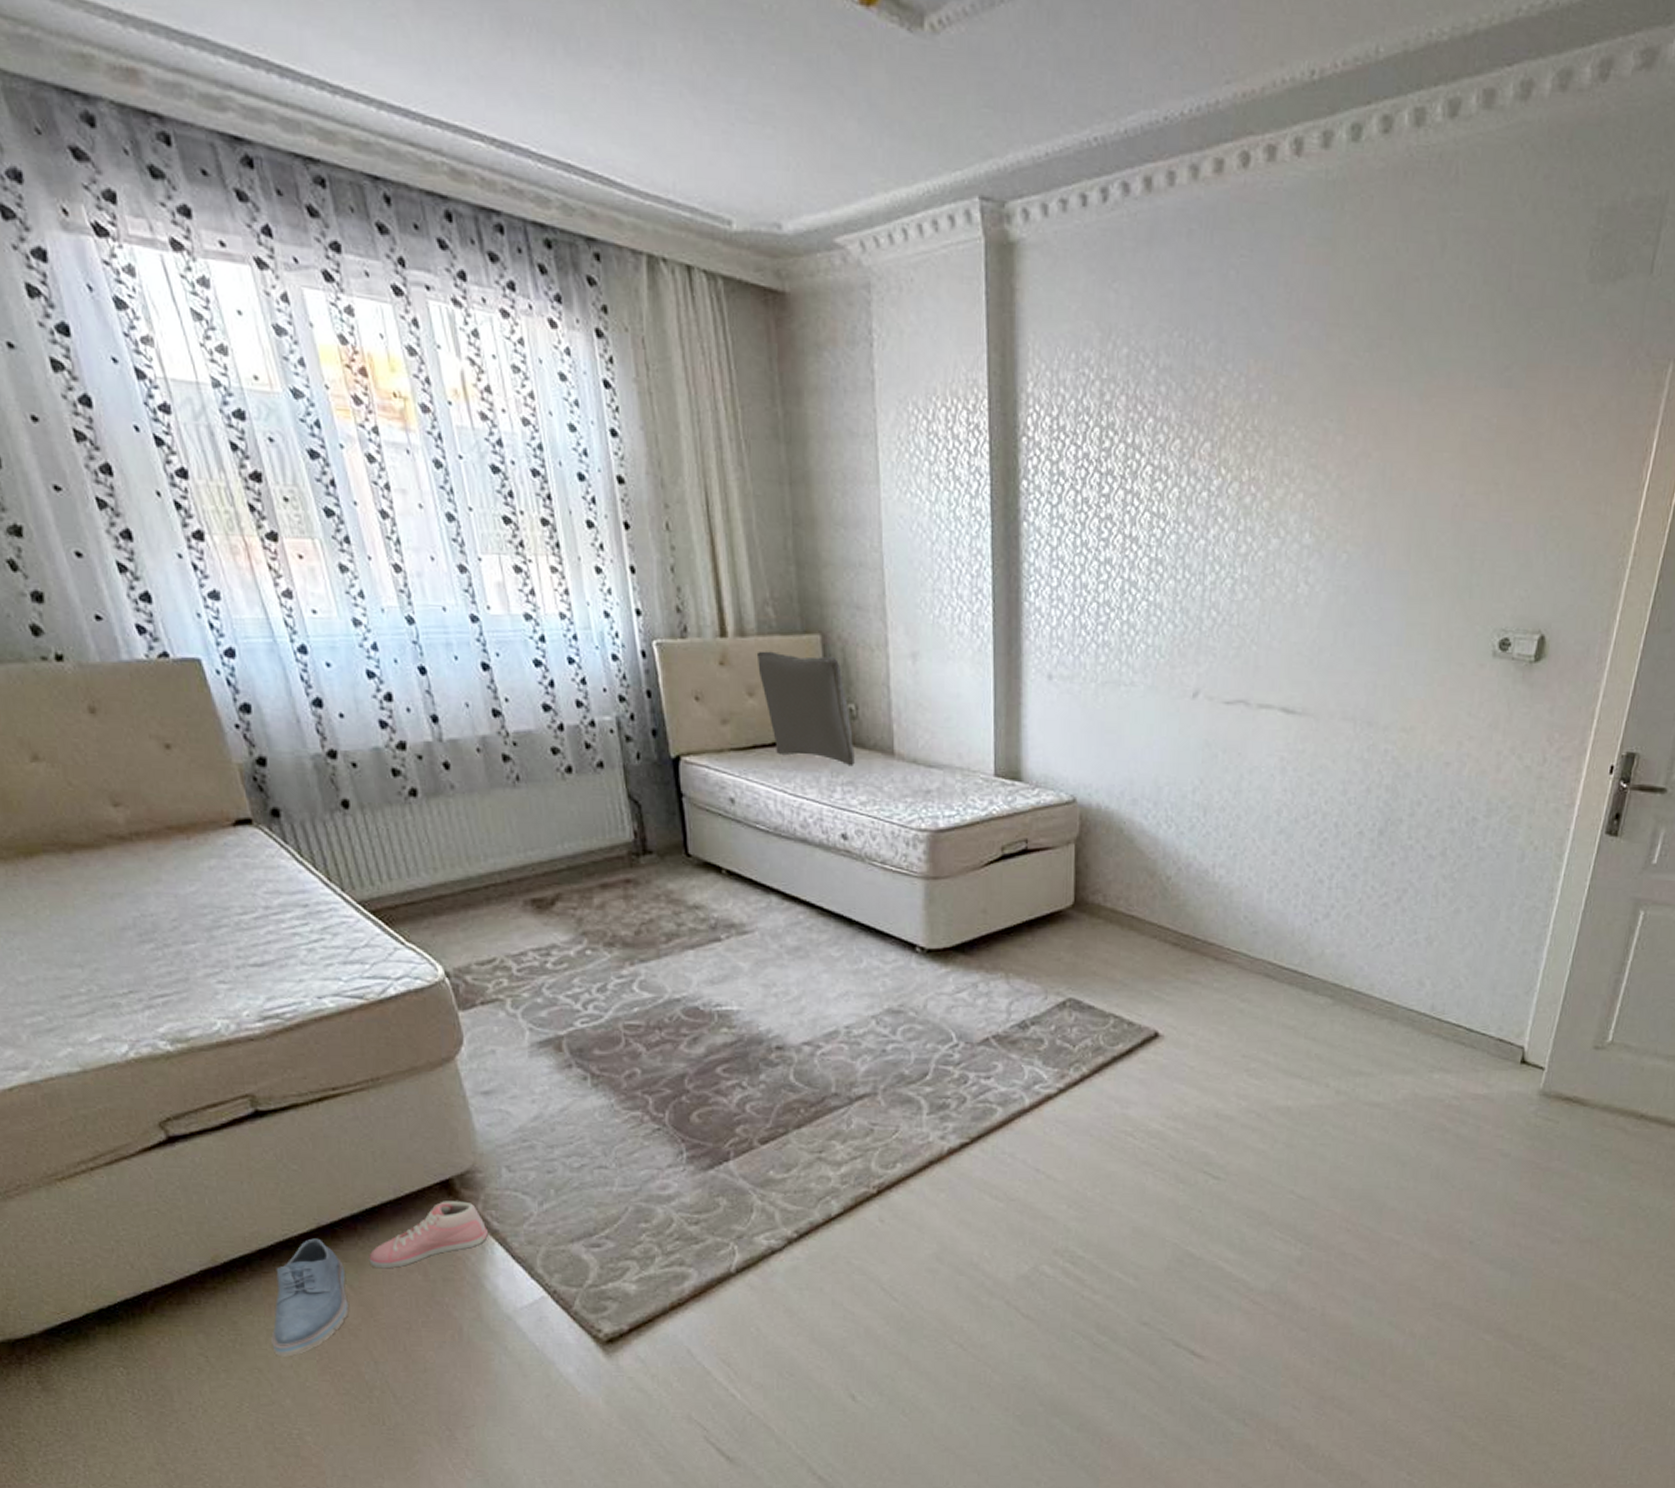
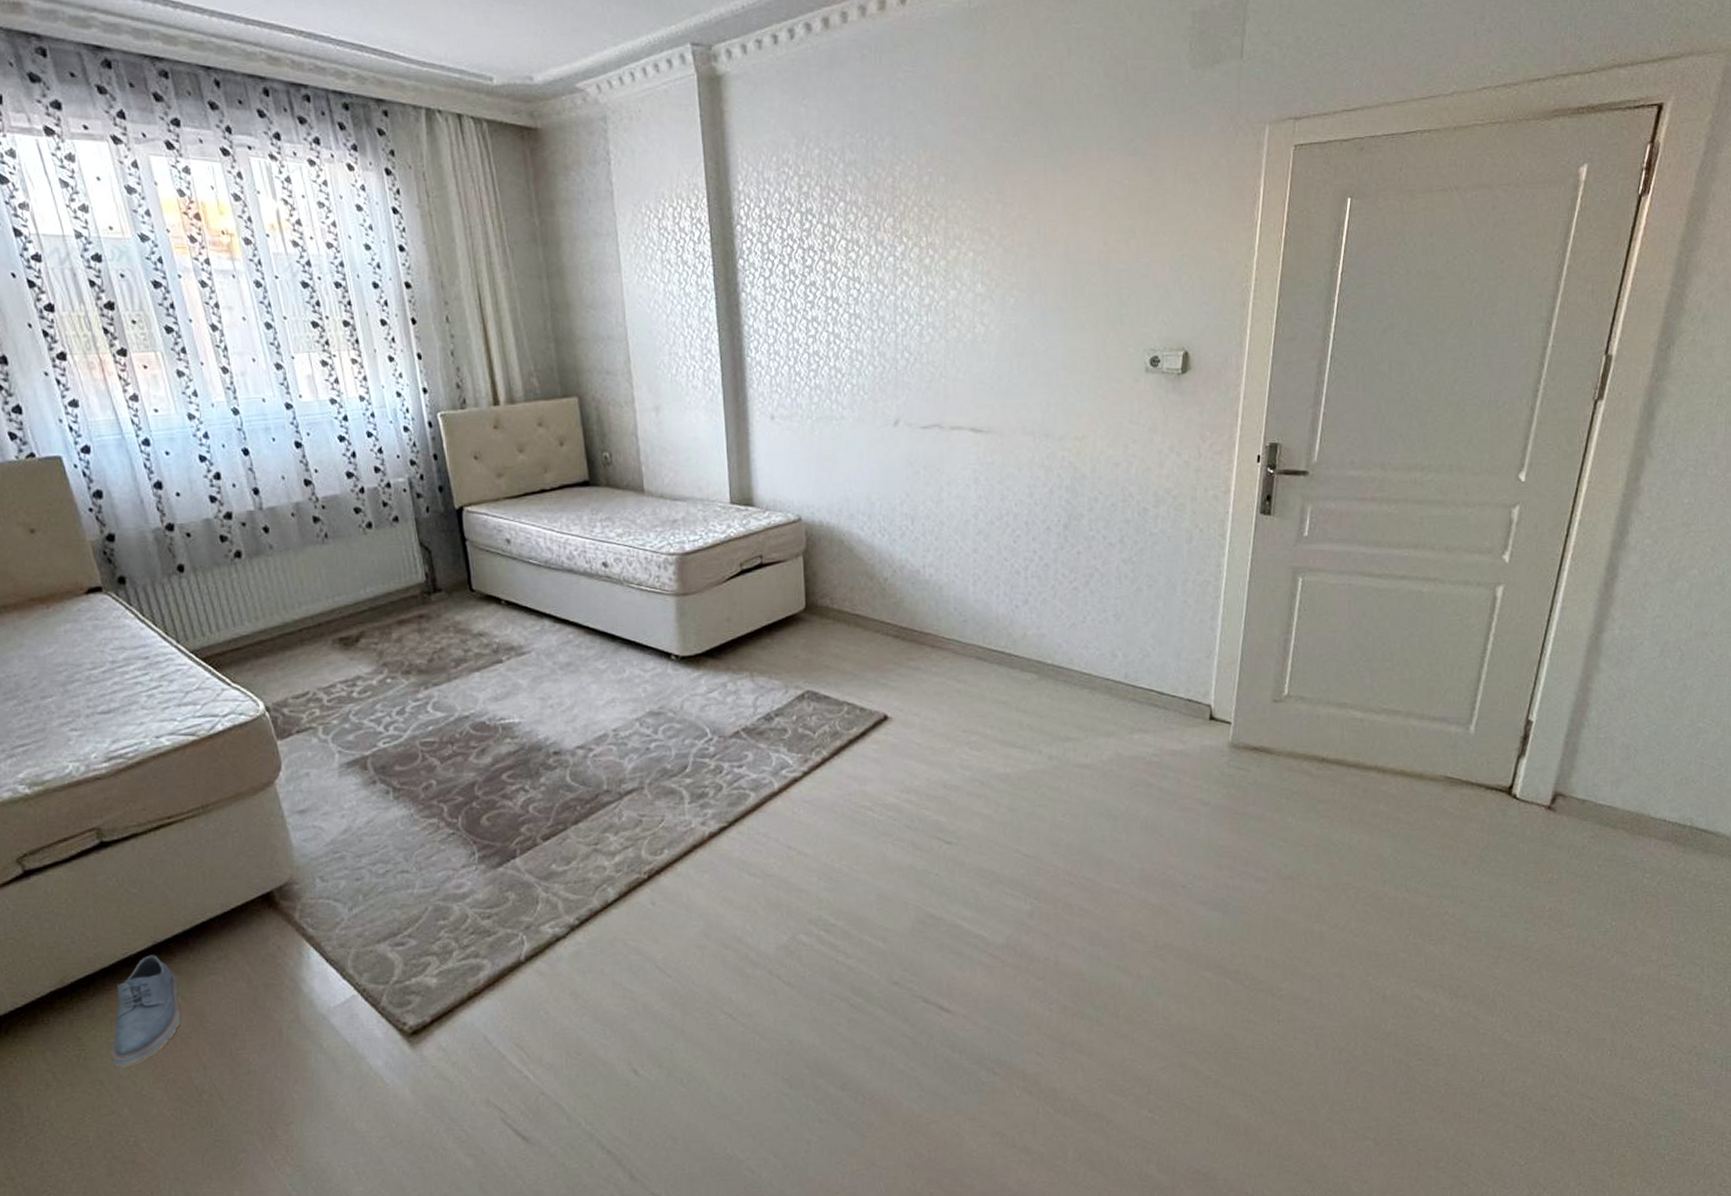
sneaker: present [369,1201,488,1269] -> none [199,911,304,979]
pillow: present [756,651,855,767] -> none [524,414,611,505]

